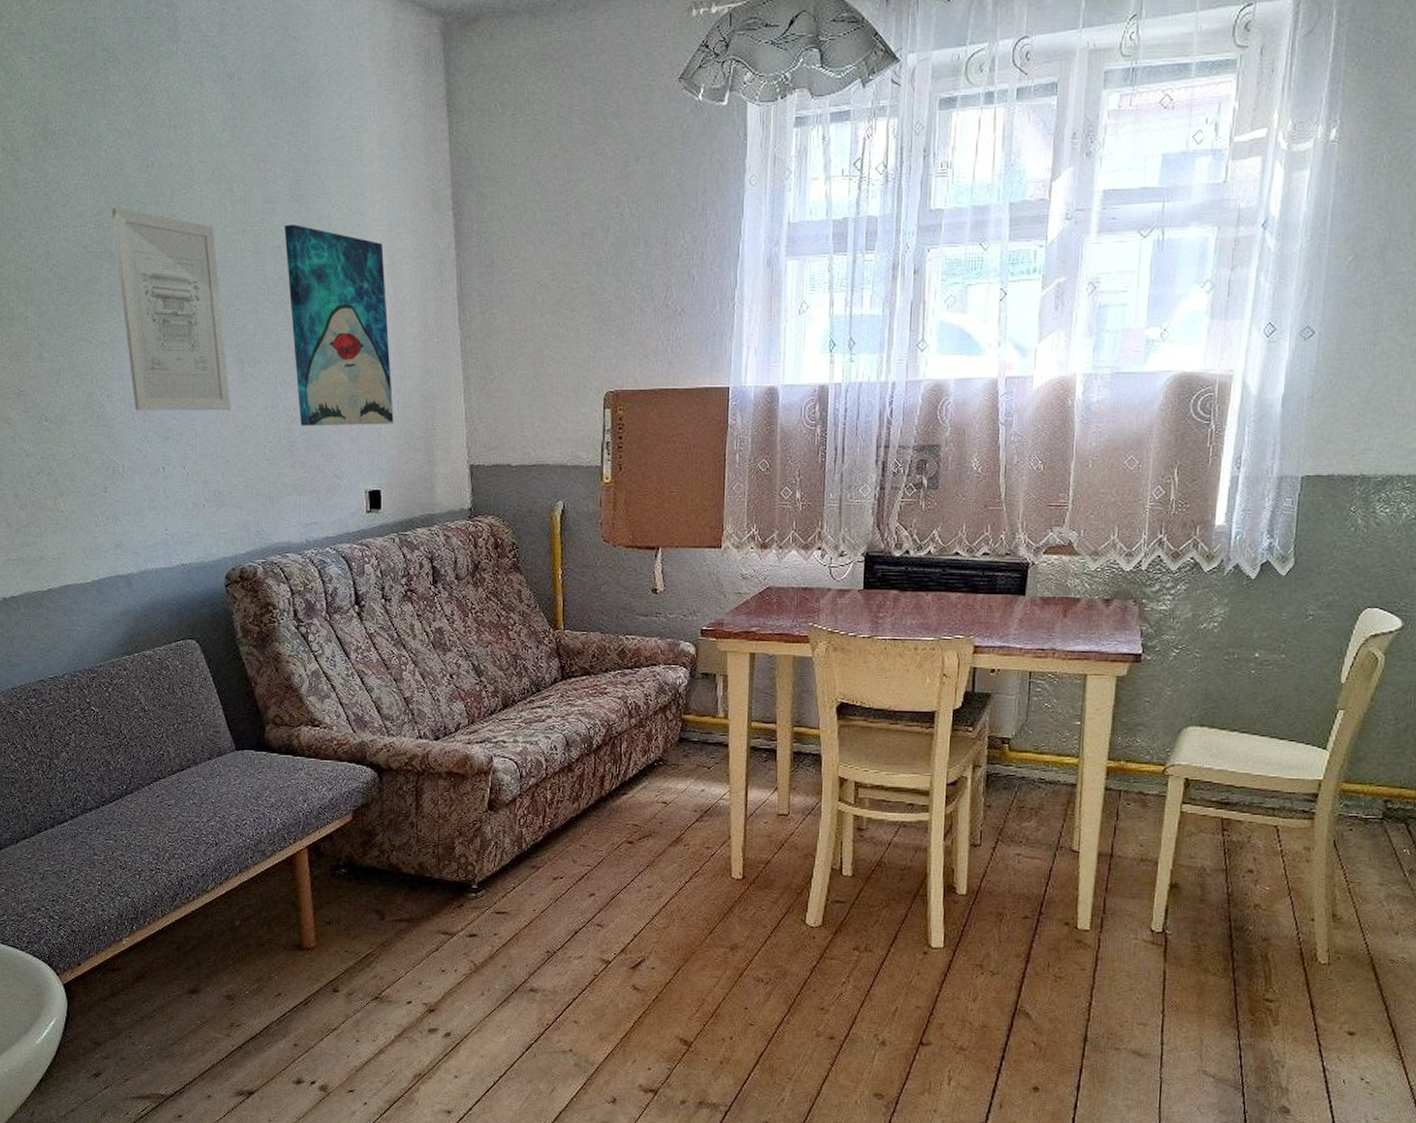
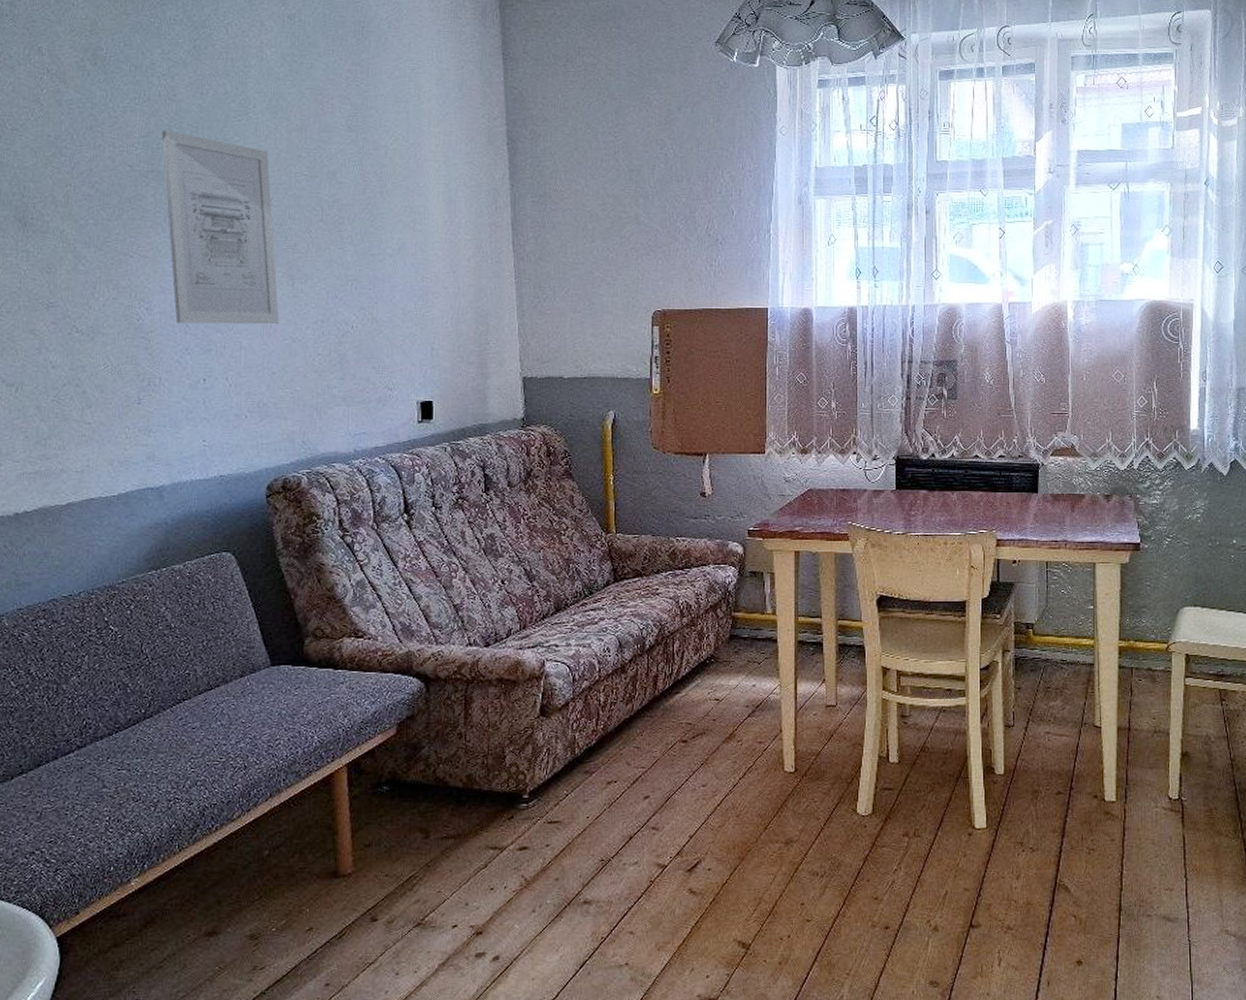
wall art: present [284,224,394,426] -> none [340,152,447,340]

